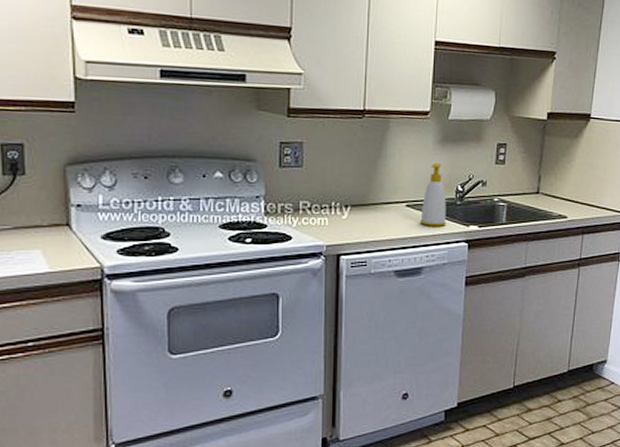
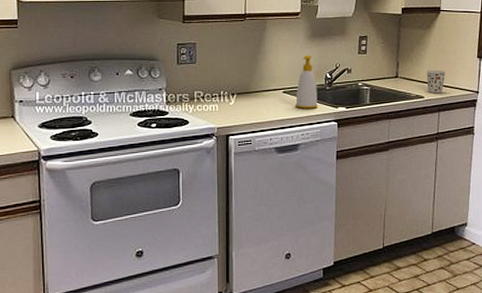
cup: none [571,186,593,214] -> present [426,69,446,94]

